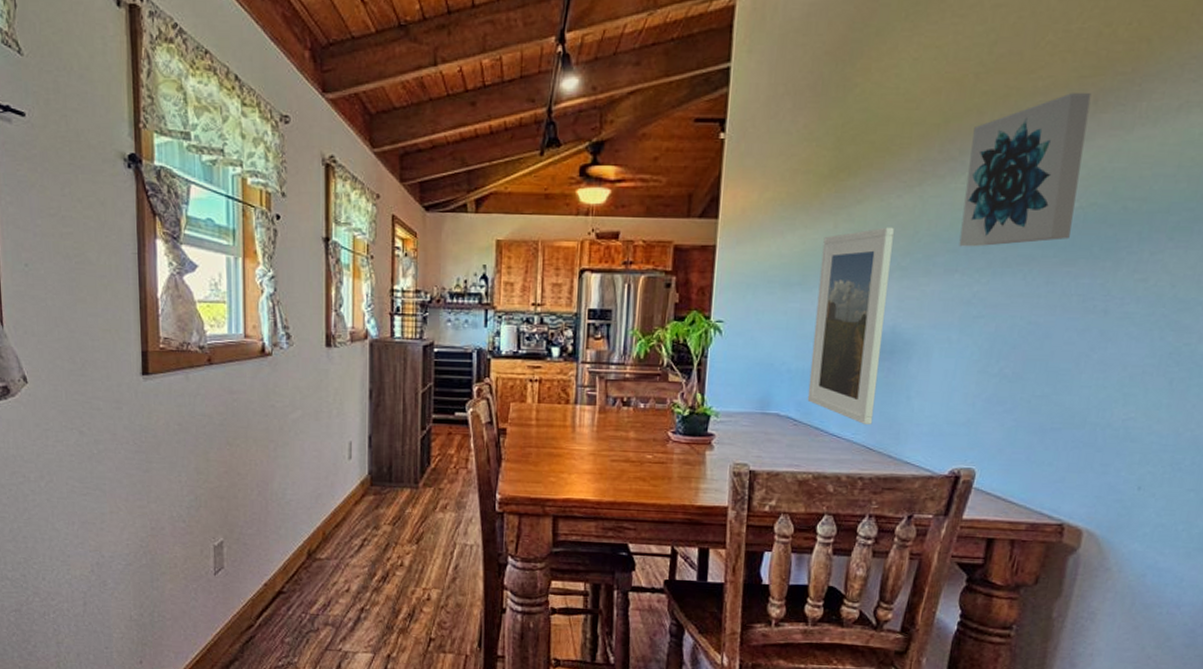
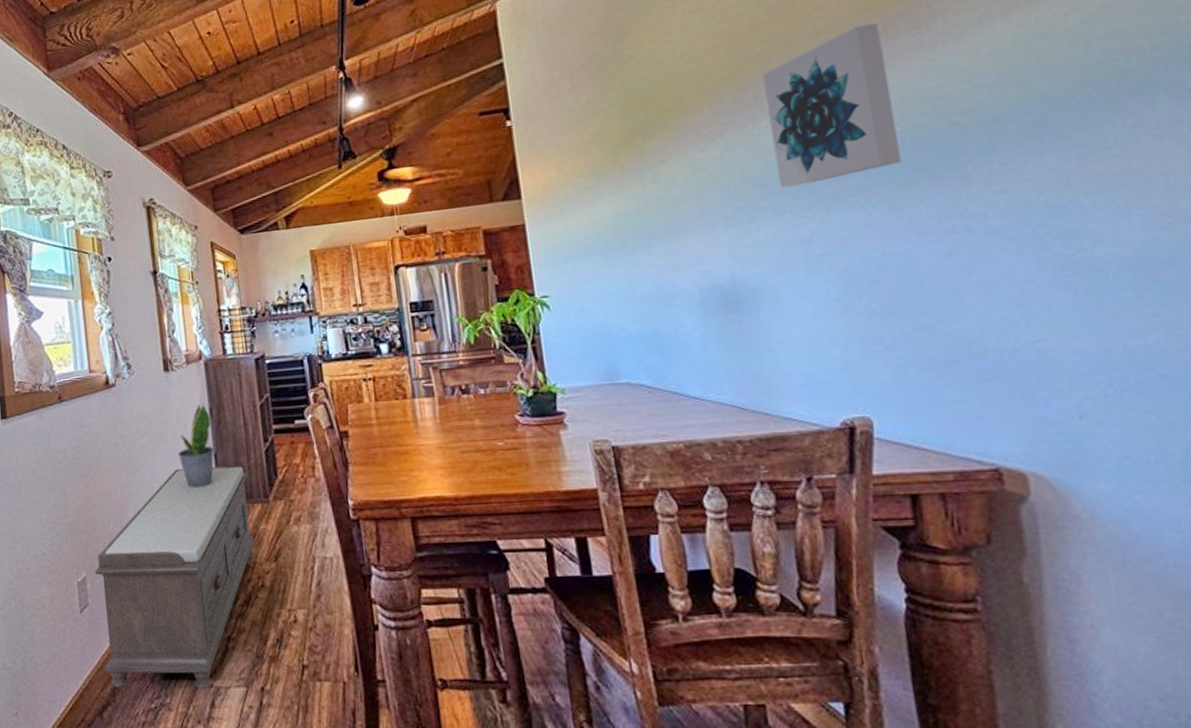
bench: none [233,446,400,652] -> present [94,466,255,689]
potted plant: none [331,385,369,468] -> present [177,404,214,489]
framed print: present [807,227,894,424] -> none [634,180,737,383]

